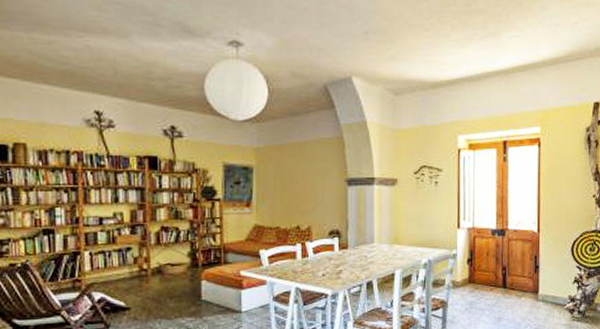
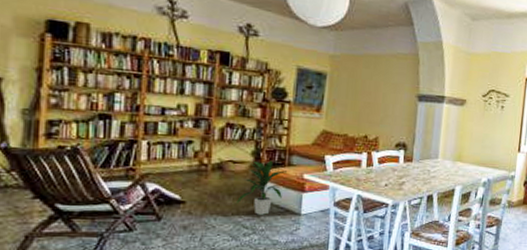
indoor plant: none [177,260,224,315] -> present [235,160,287,215]

